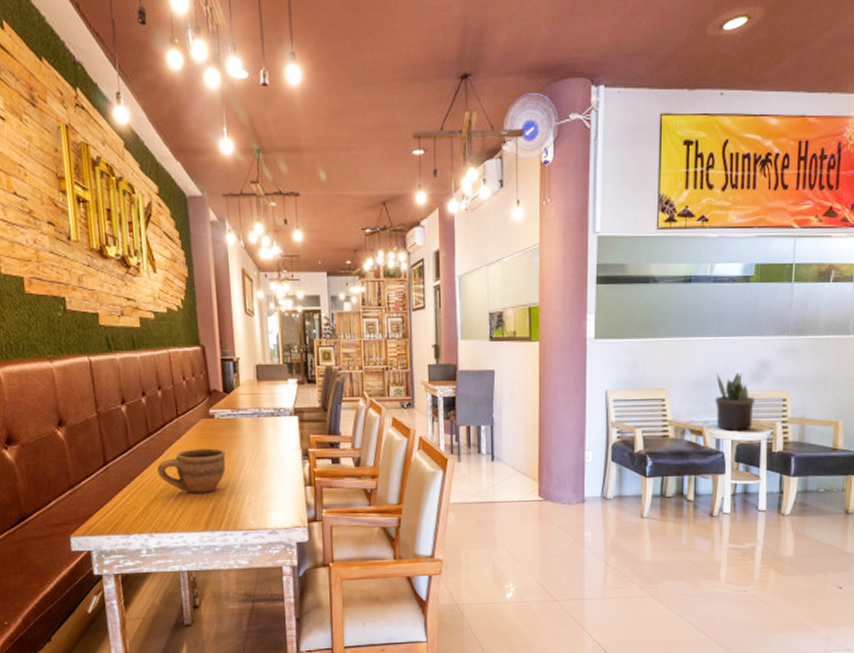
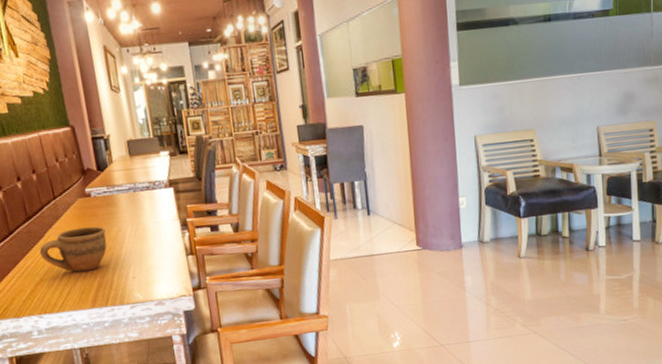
planter: present [715,372,756,431] -> none [582,107,623,165]

